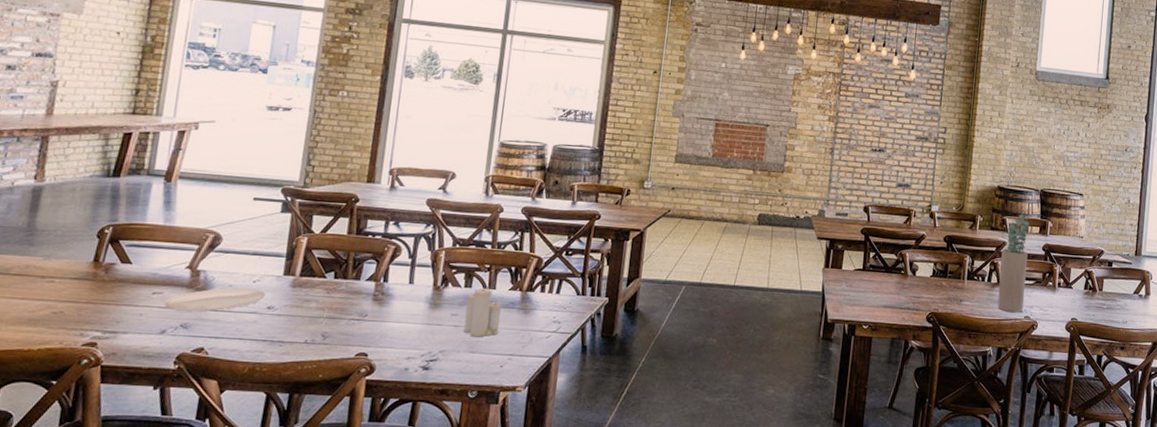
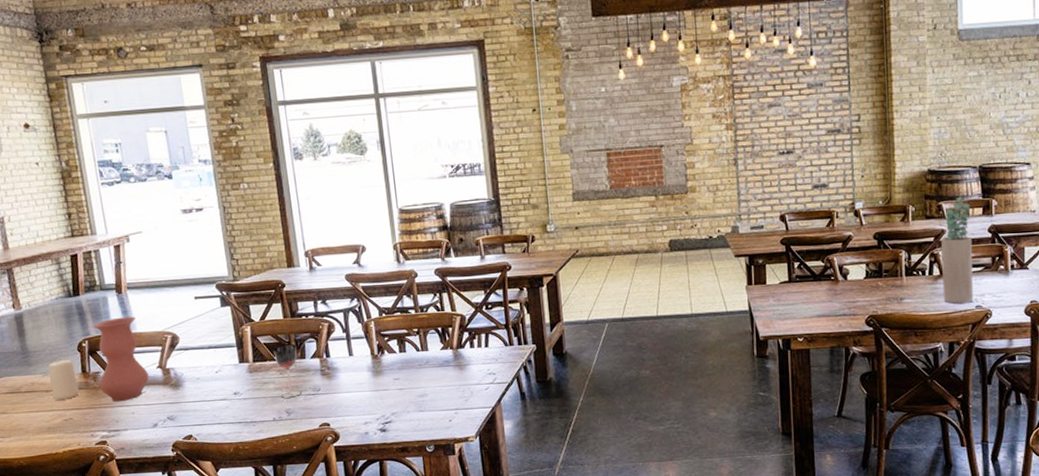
candle: none [46,244,87,290] -> present [48,359,80,400]
vase: none [109,207,178,300] -> present [92,316,149,402]
plate: present [164,287,266,312] -> none [149,378,229,406]
wineglass: none [321,263,354,320] -> present [273,345,302,398]
candle: present [463,286,501,337] -> none [403,349,441,397]

